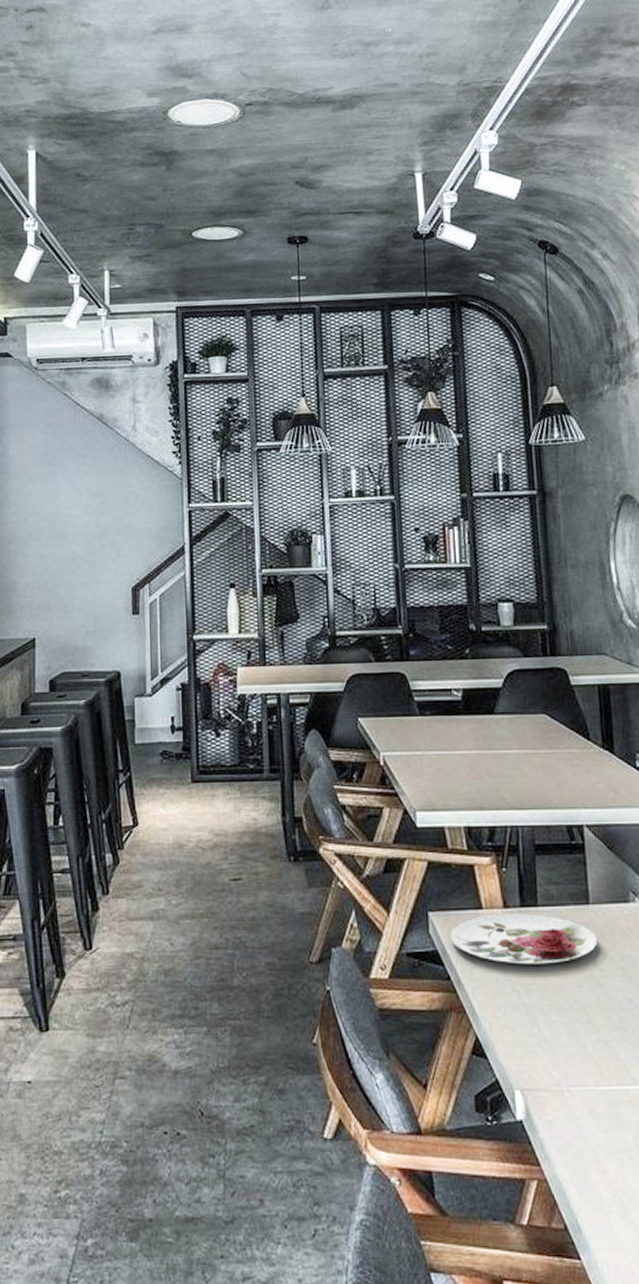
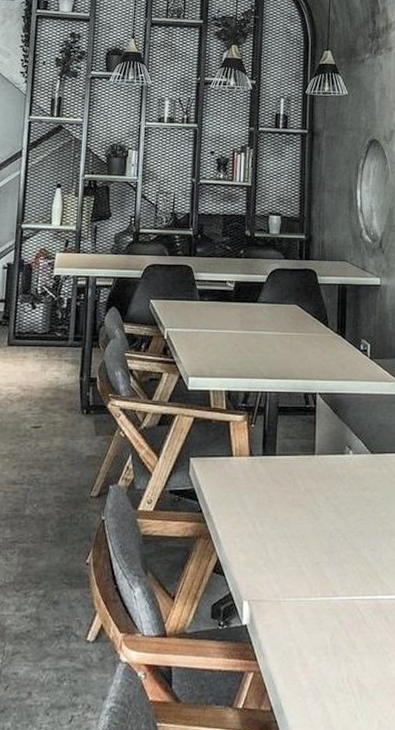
plate: present [450,913,598,965] -> none [205,461,319,501]

